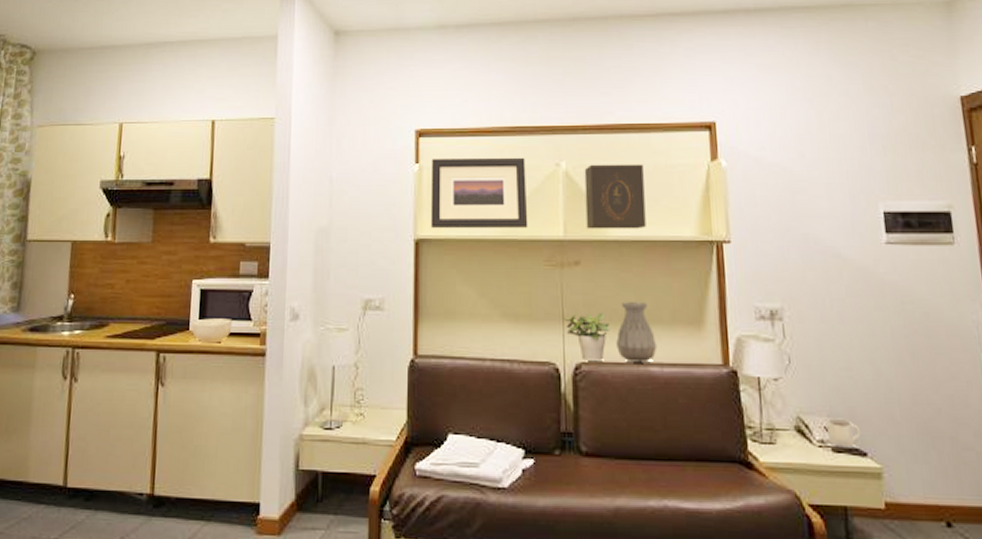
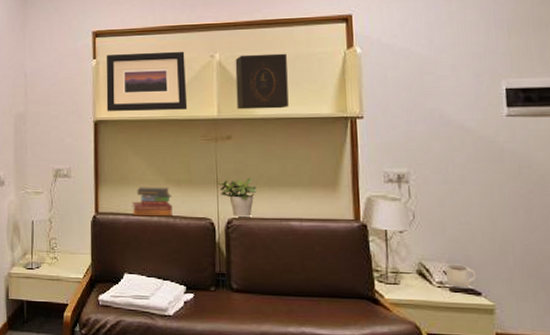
books: none [460,323,509,361] -> present [132,187,172,217]
vase: present [616,302,657,363] -> none [262,169,298,219]

